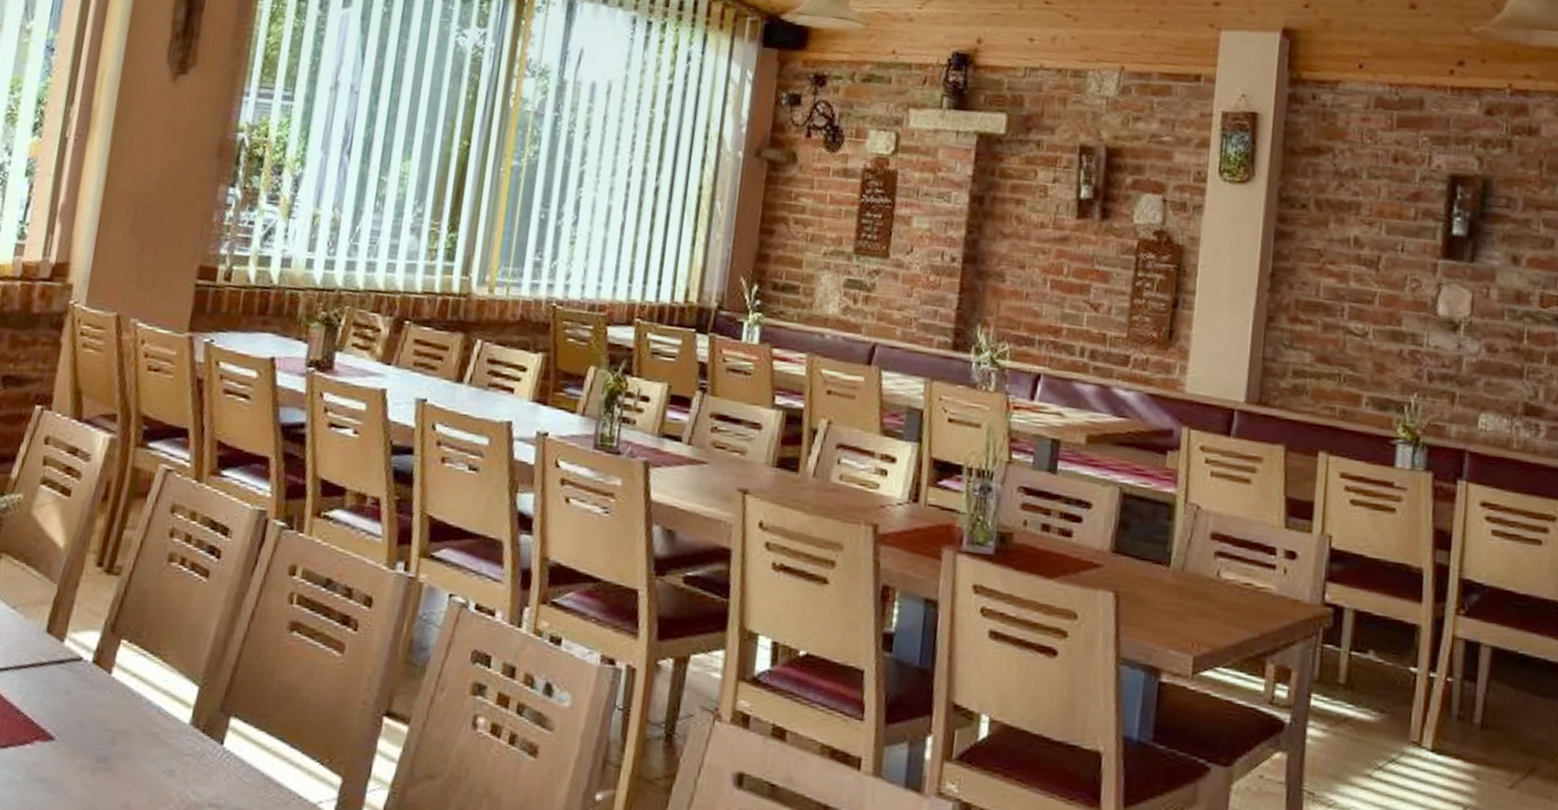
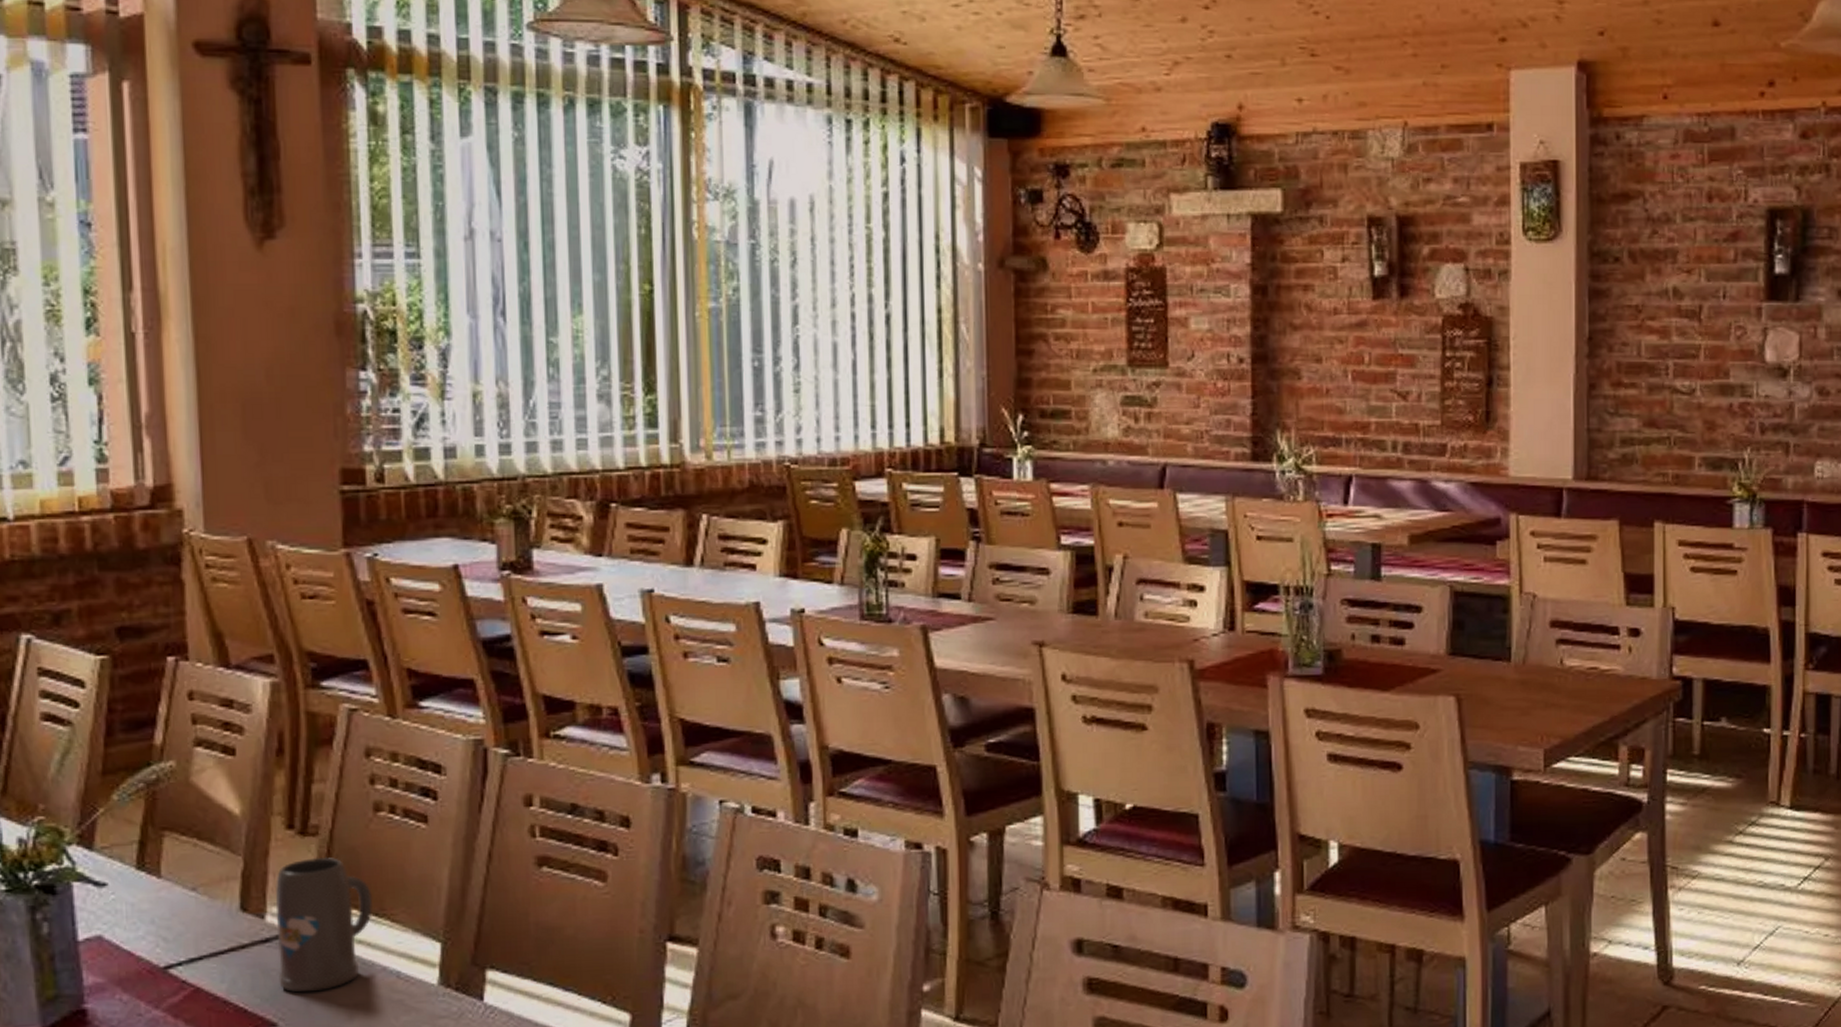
beer mug: none [63,594,153,714] -> present [275,856,373,992]

